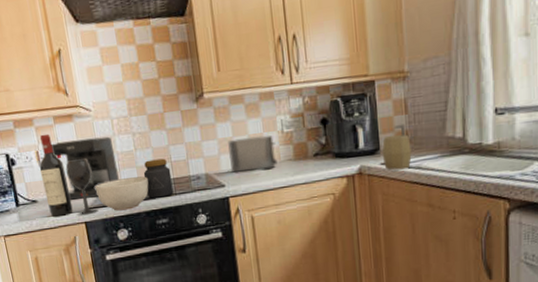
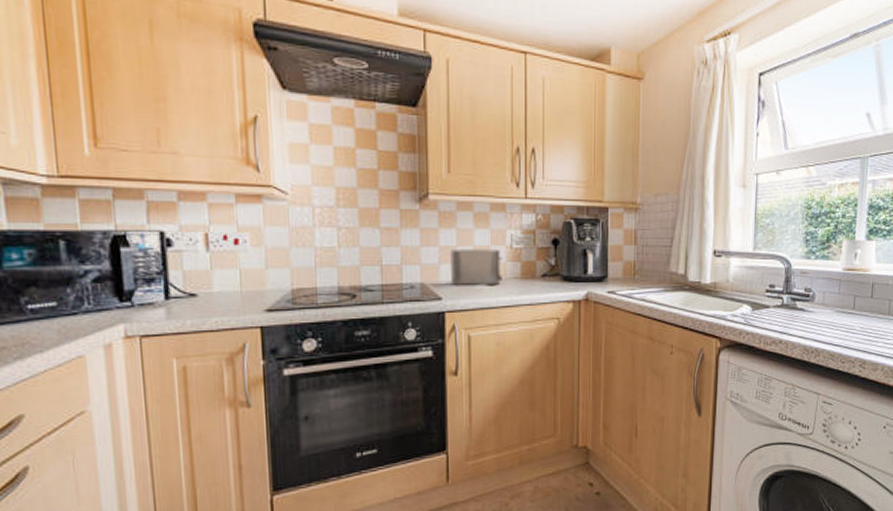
wine bottle: present [39,133,73,218] -> none [206,213,247,318]
coffee maker: present [50,136,119,200] -> none [227,226,313,298]
wine glass: present [65,158,99,216] -> none [243,250,281,319]
bowl: present [94,176,149,211] -> none [280,278,352,317]
jar: present [143,158,174,199] -> none [345,260,380,307]
soap dispenser: present [382,124,412,171] -> none [609,254,637,300]

